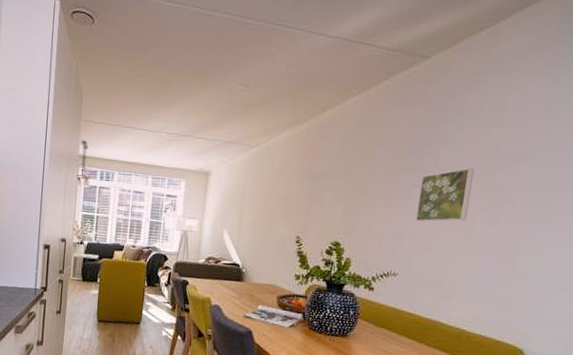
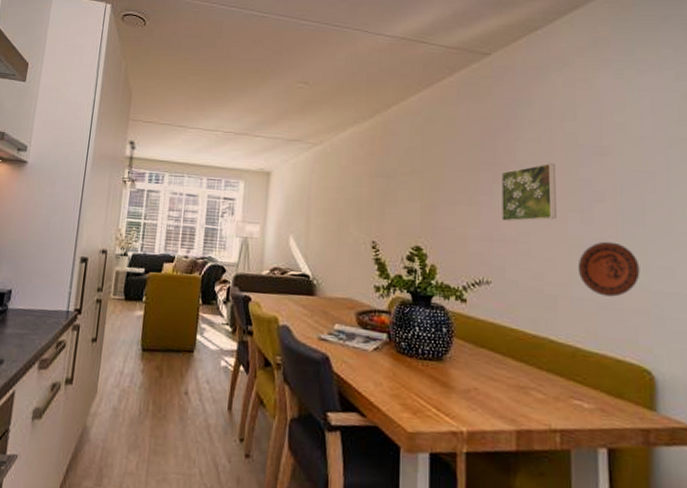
decorative plate: none [476,241,534,290] -> present [577,241,640,297]

